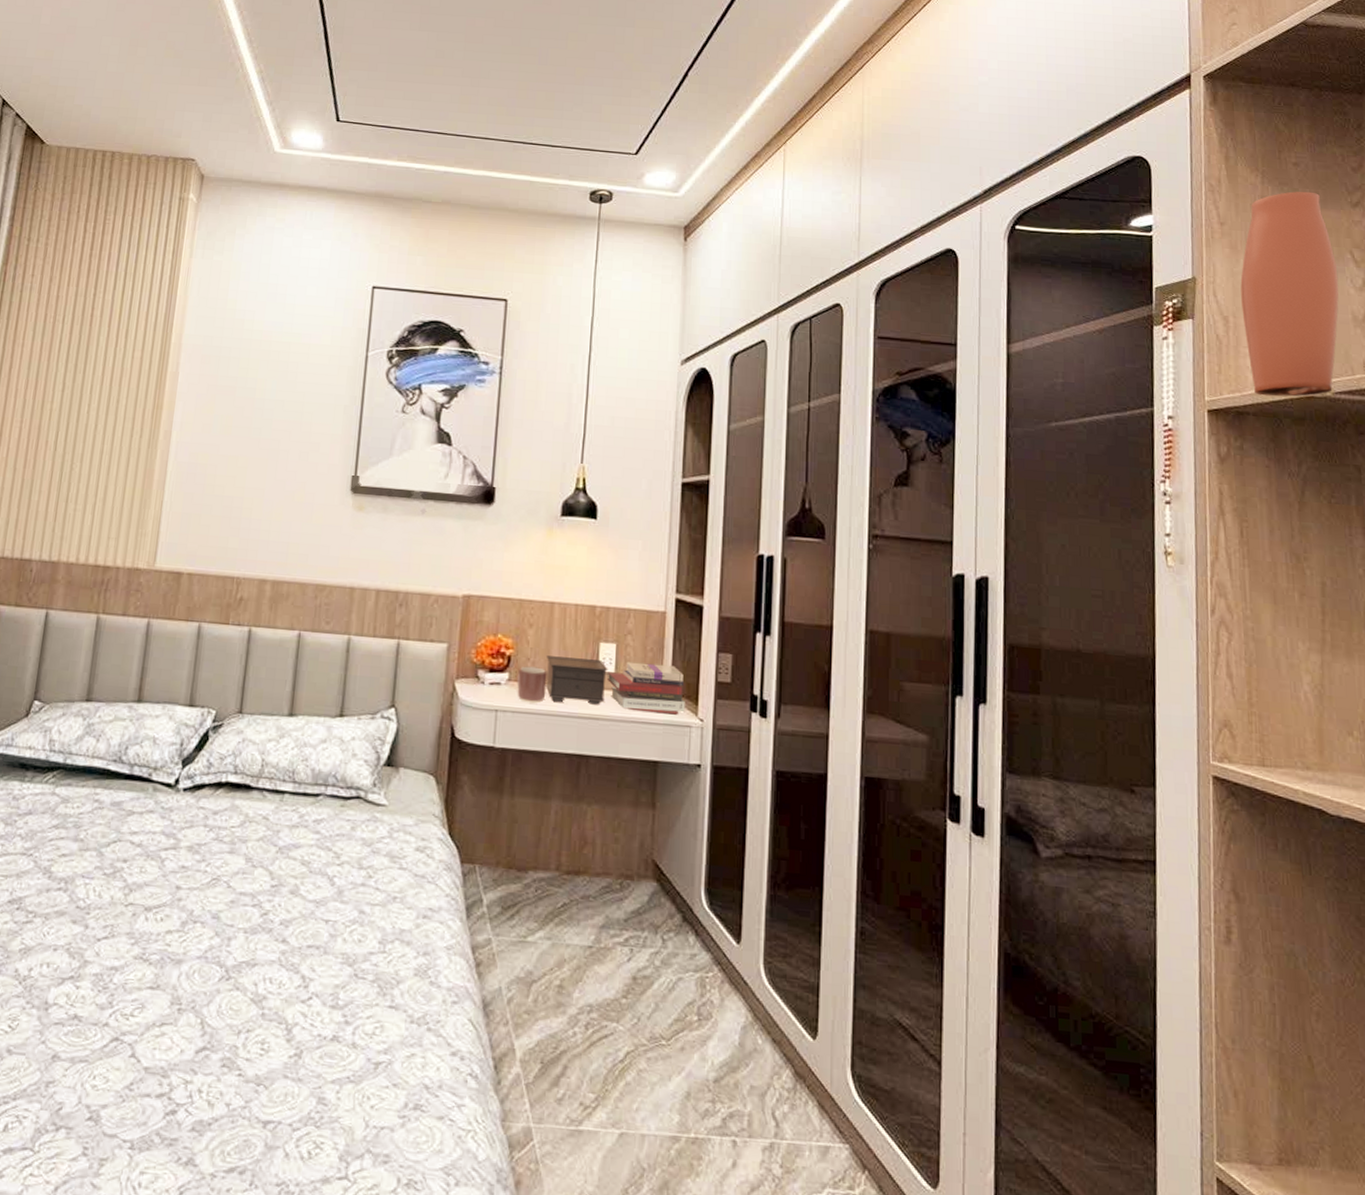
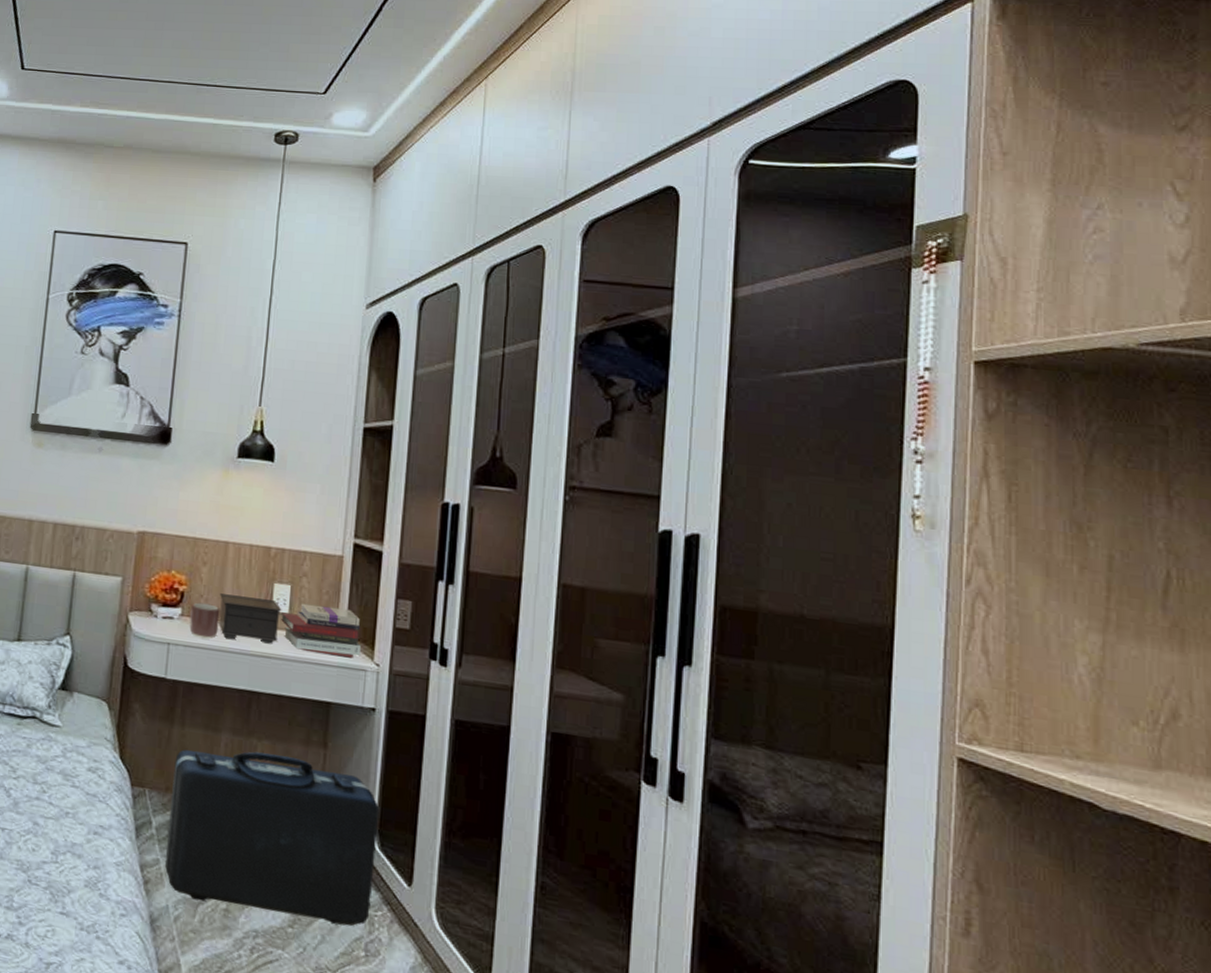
suitcase: none [496,817,708,991] -> present [164,749,380,926]
vase: present [1240,191,1339,397] -> none [1025,114,1153,348]

